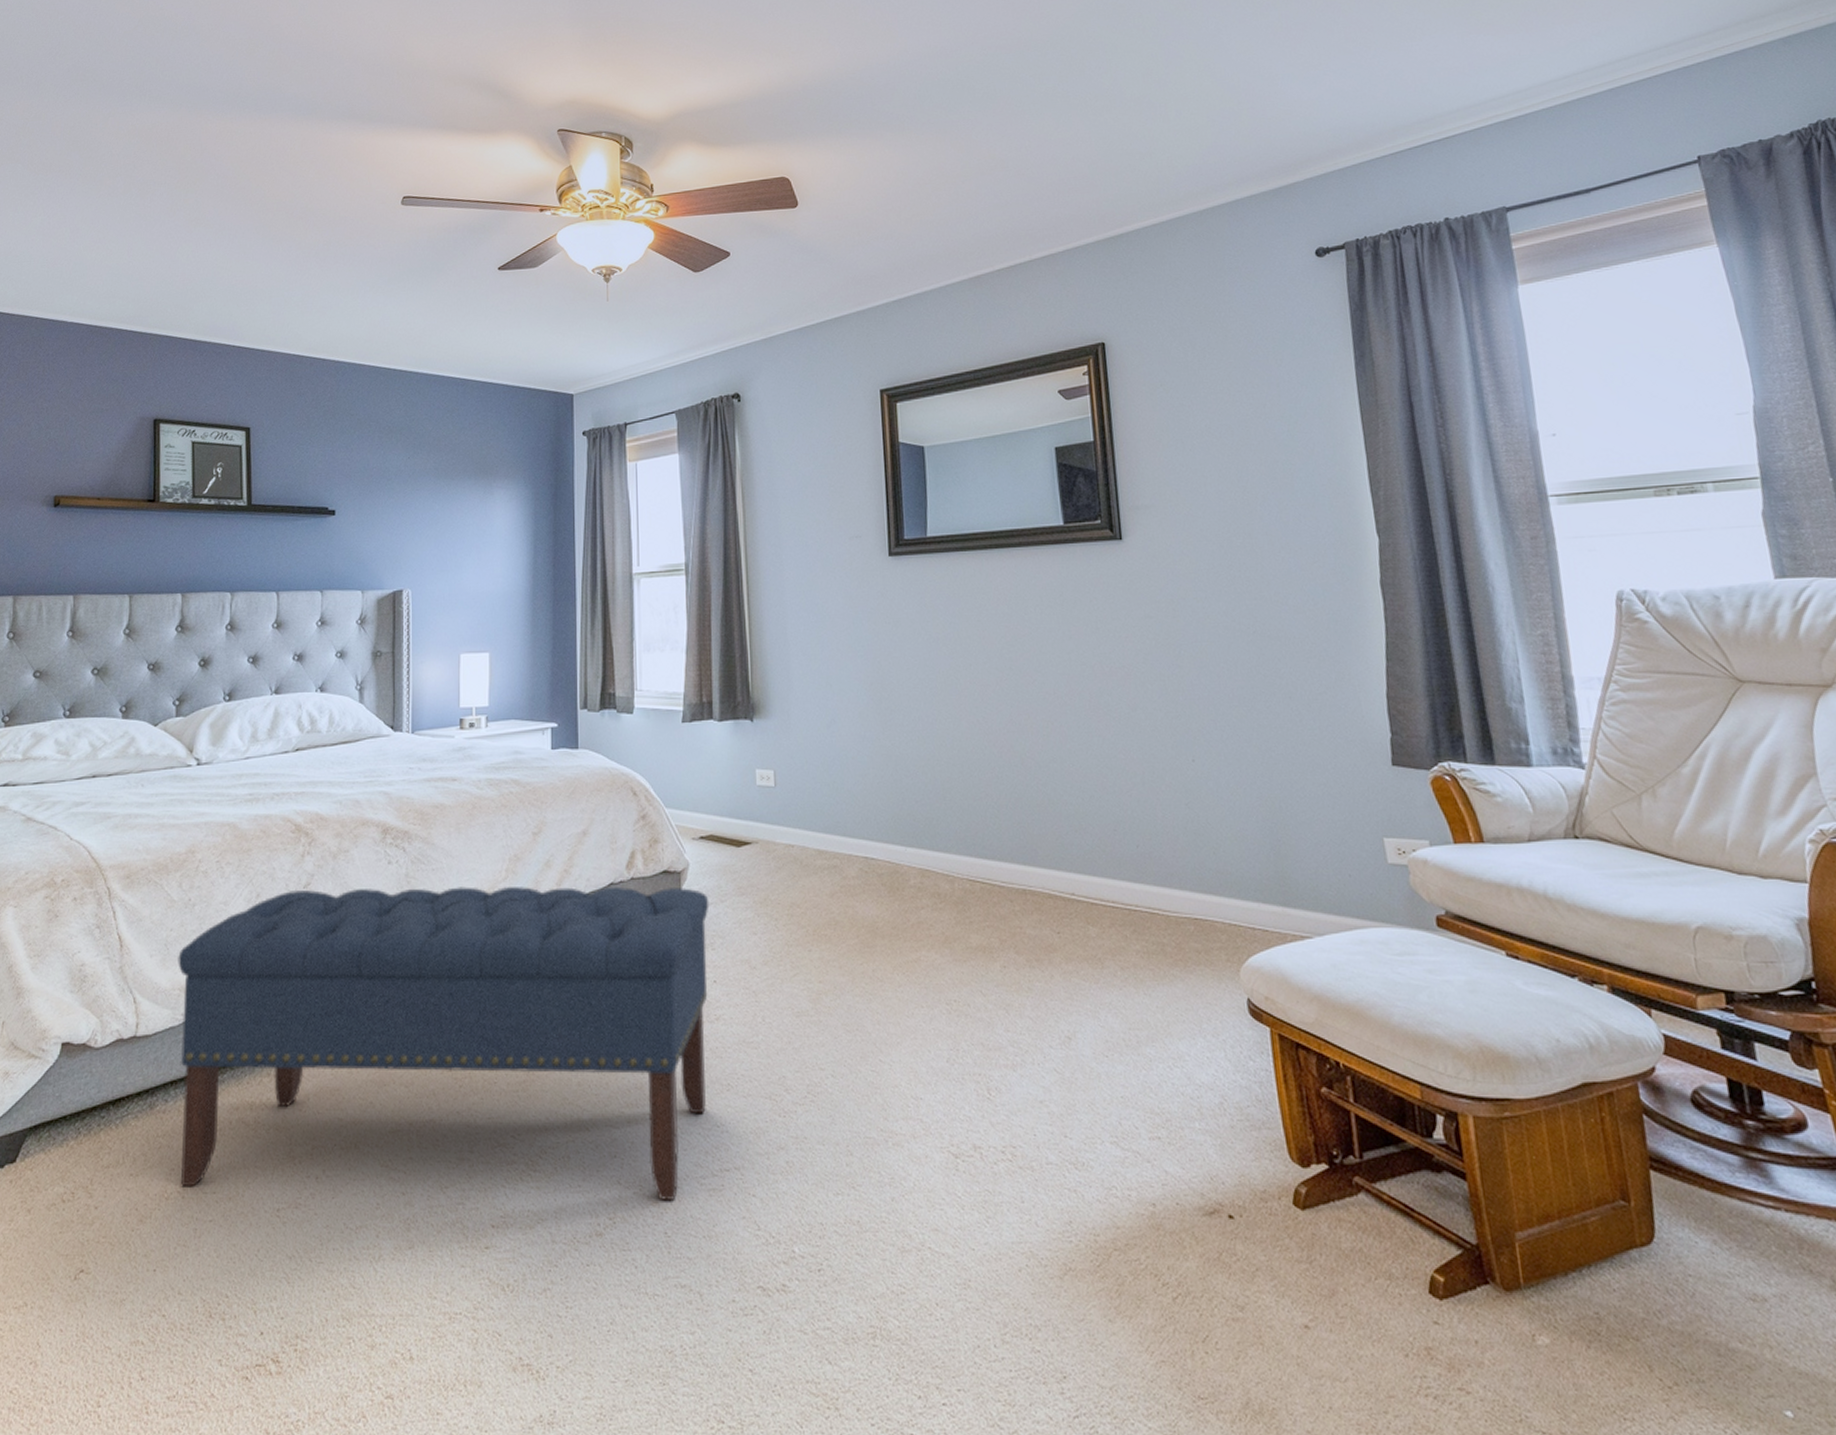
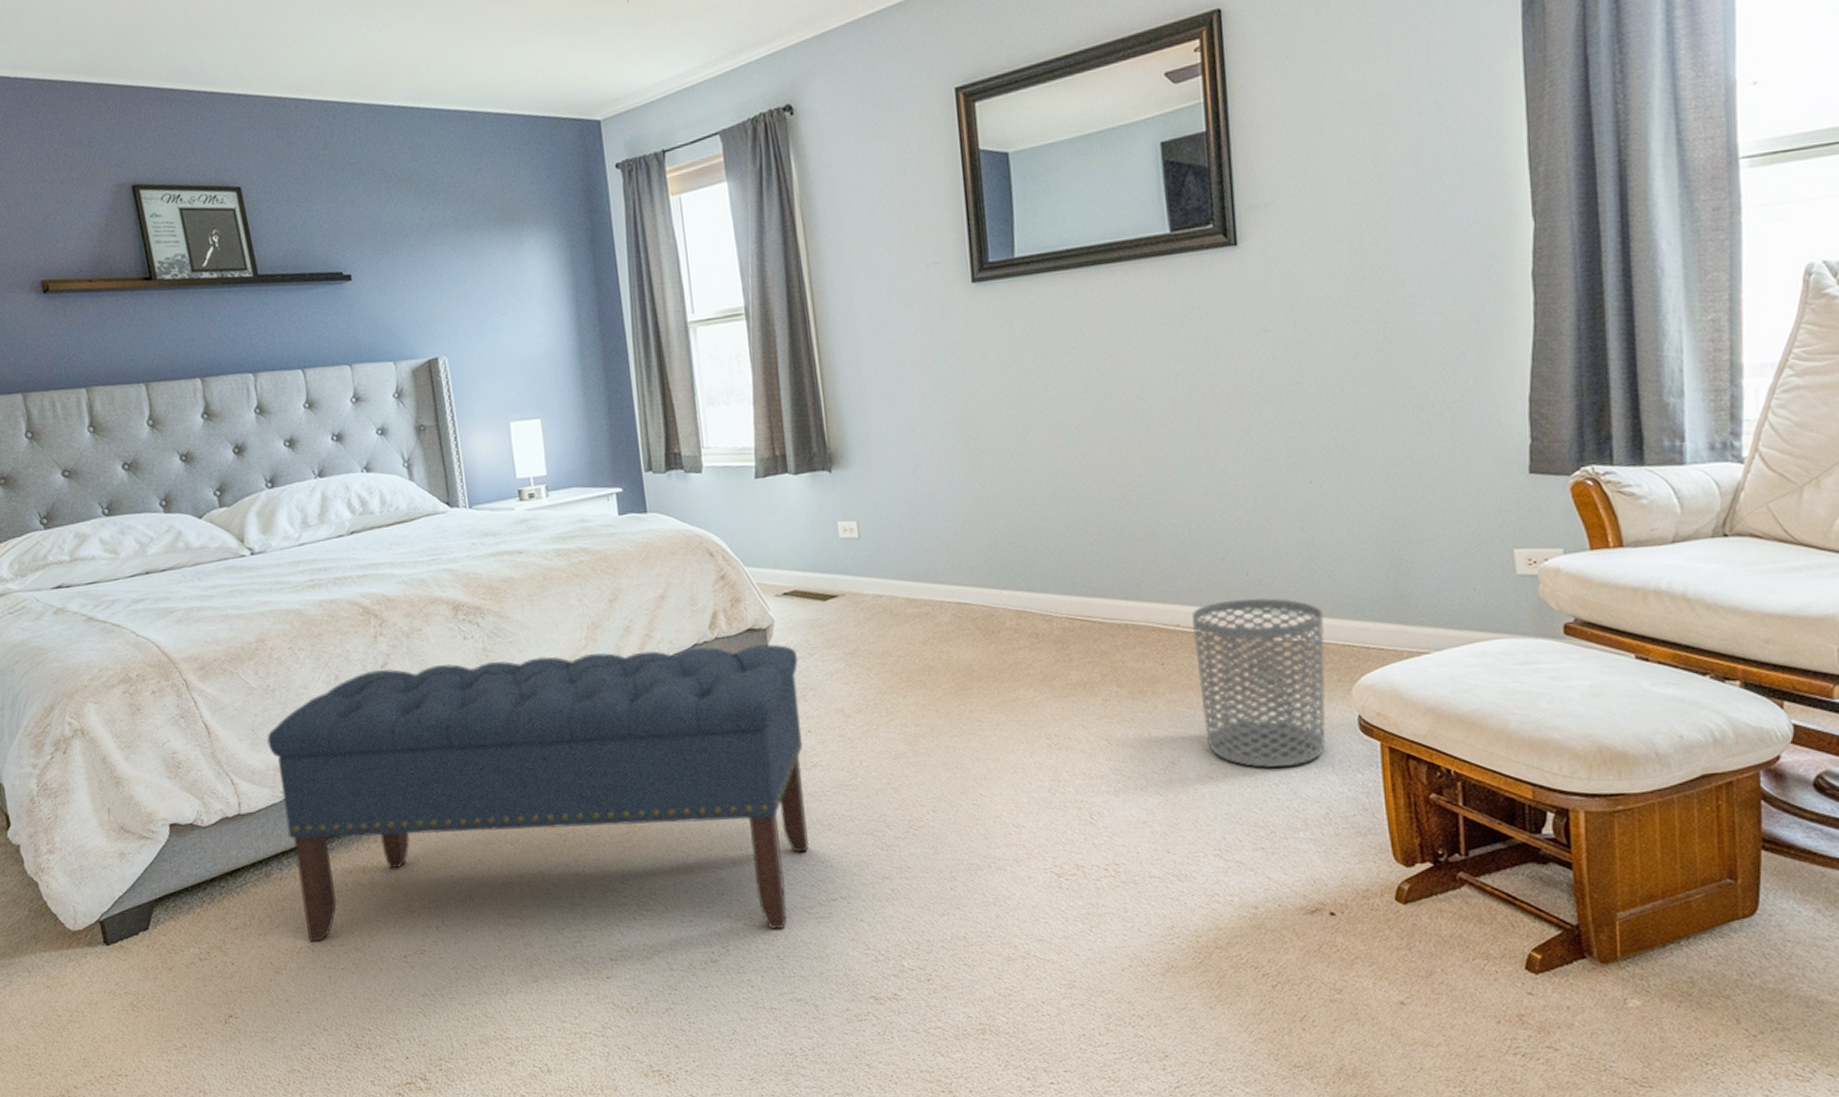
waste bin: none [1086,870,1217,1050] -> present [1192,597,1326,768]

